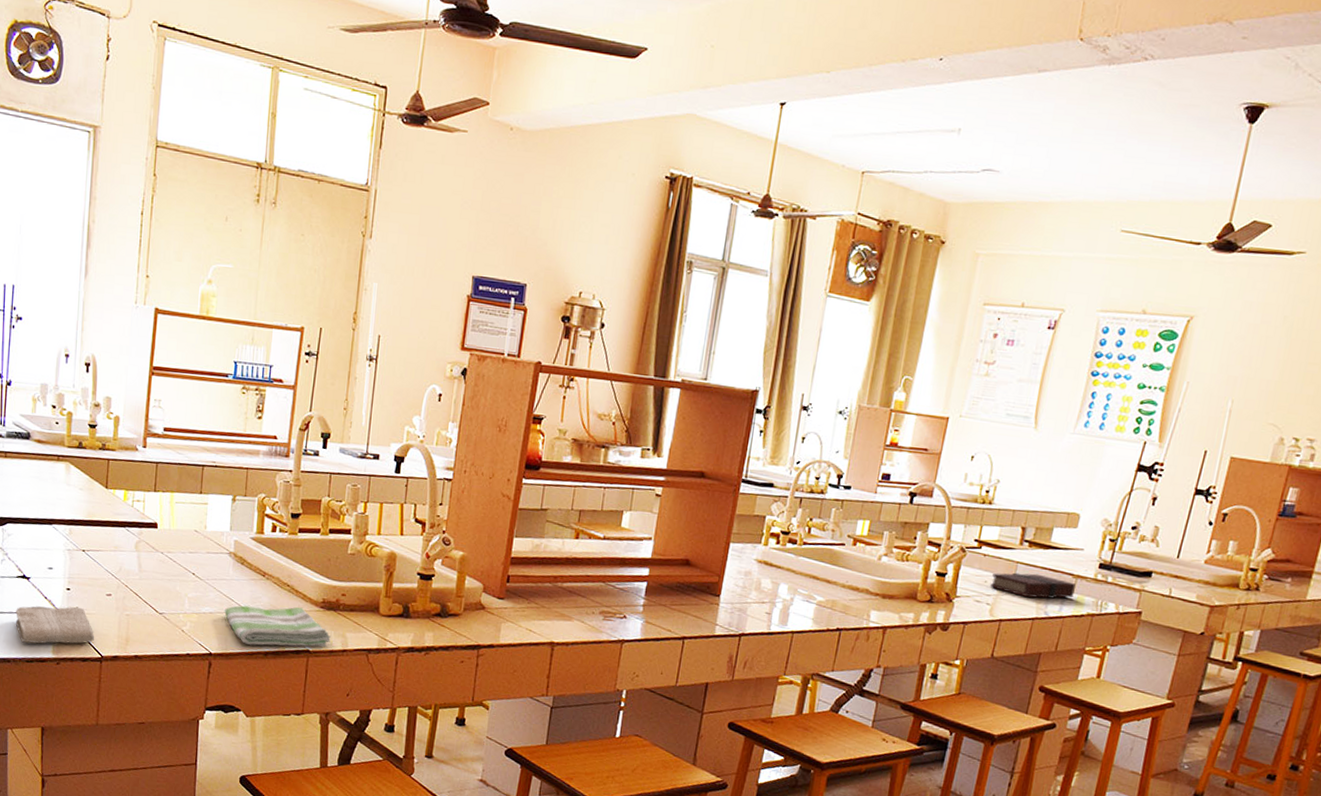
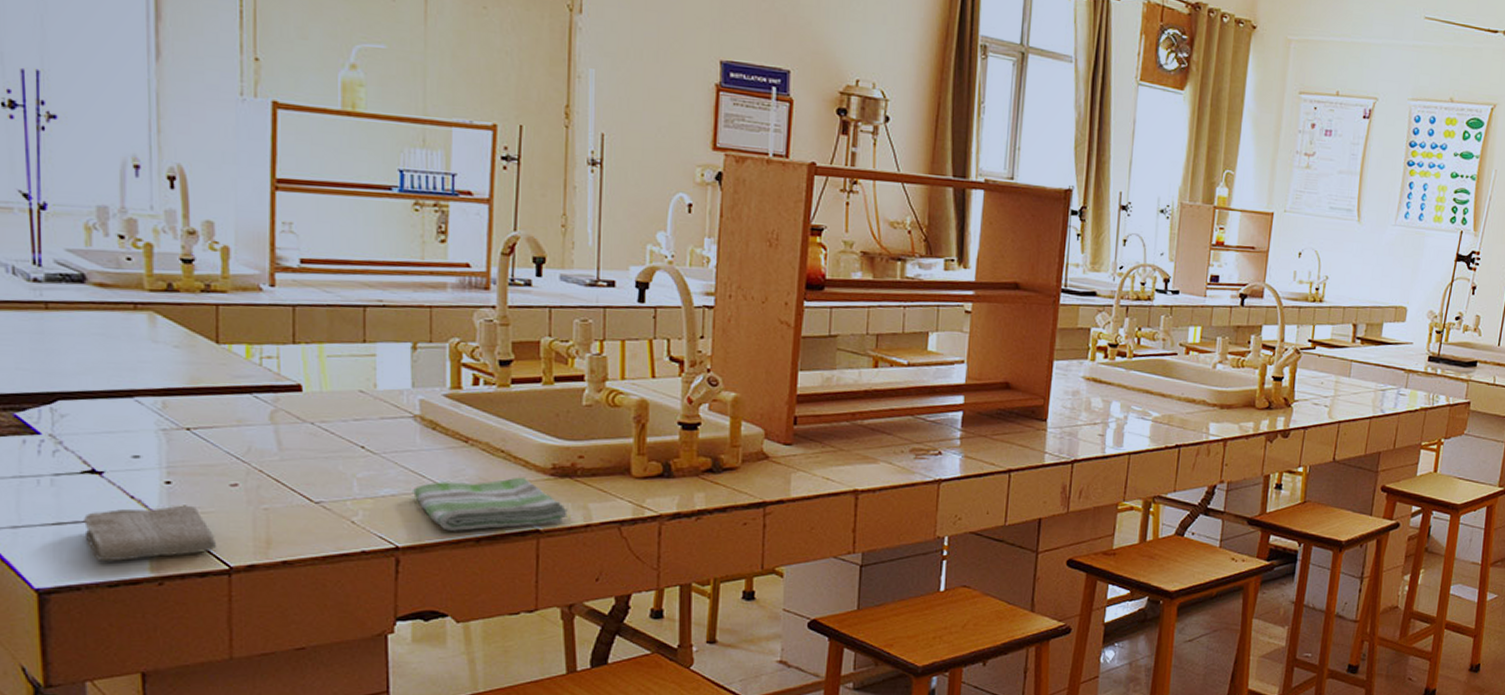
book: present [989,572,1076,599] -> none [1326,371,1408,397]

